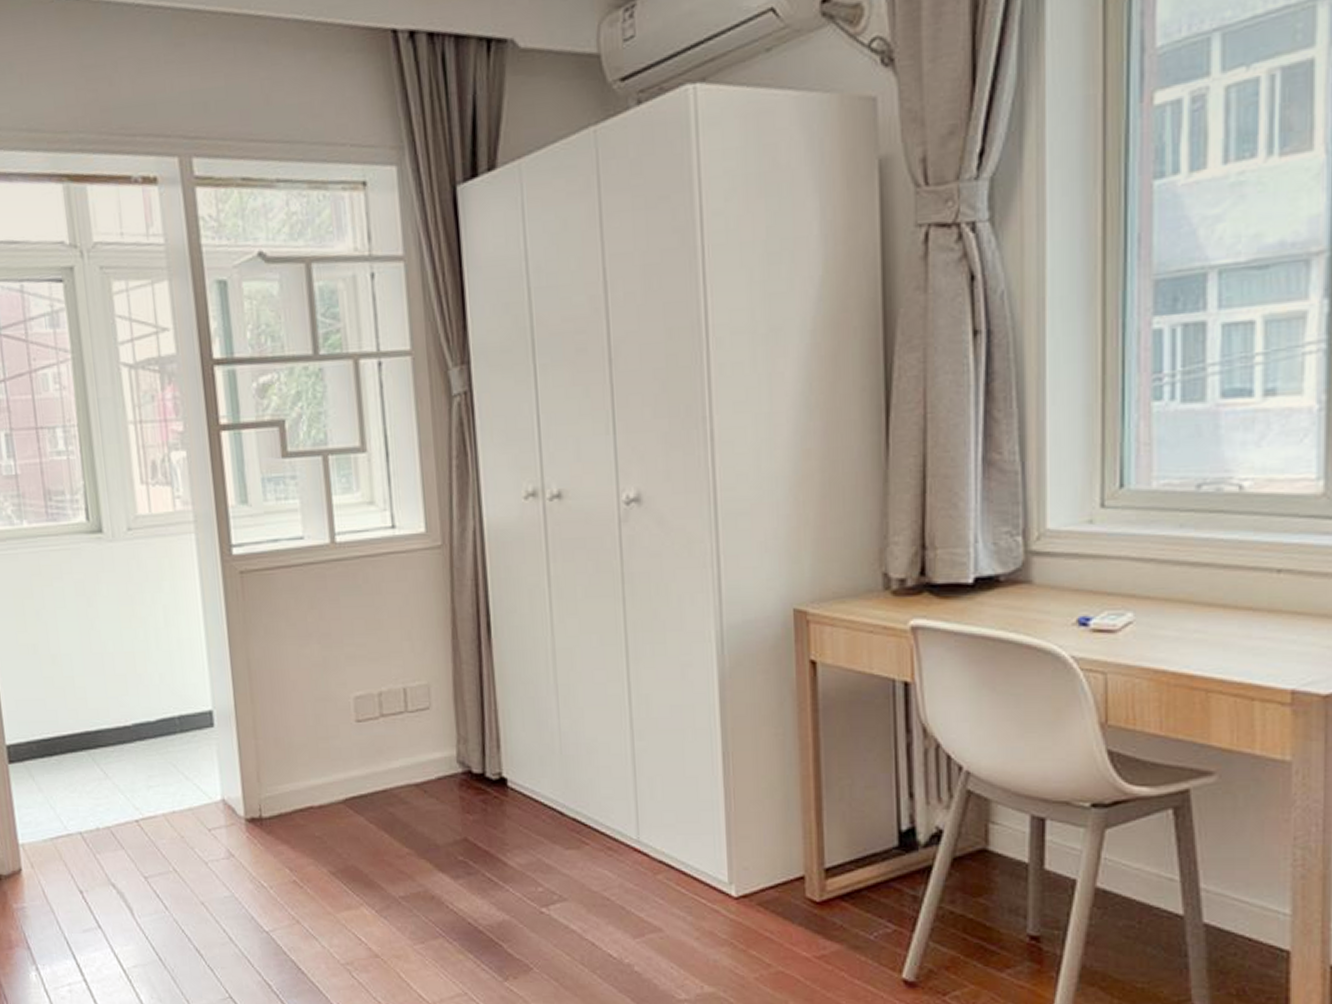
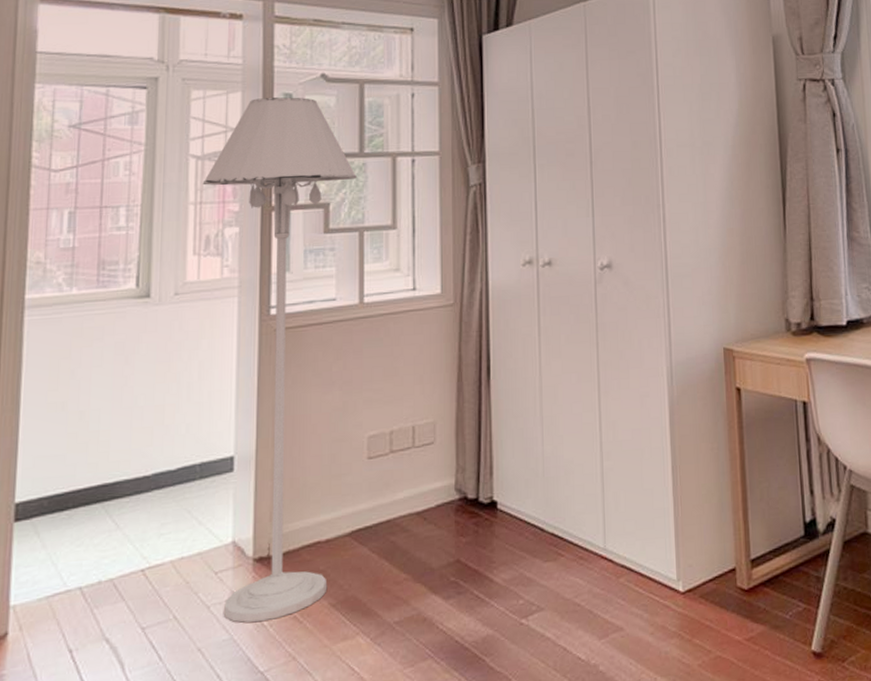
floor lamp: none [139,284,326,883] -> present [202,97,358,623]

